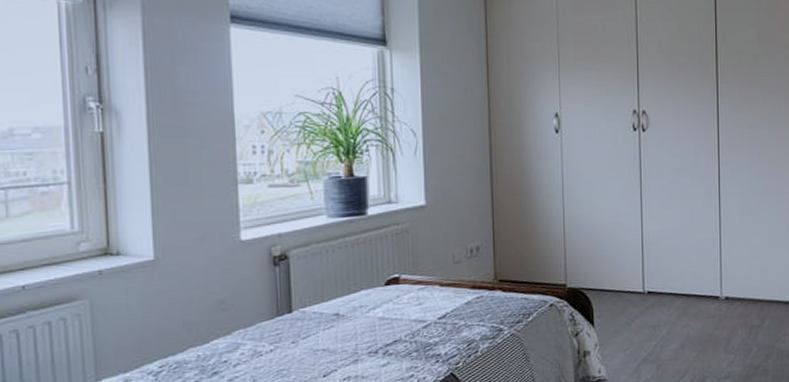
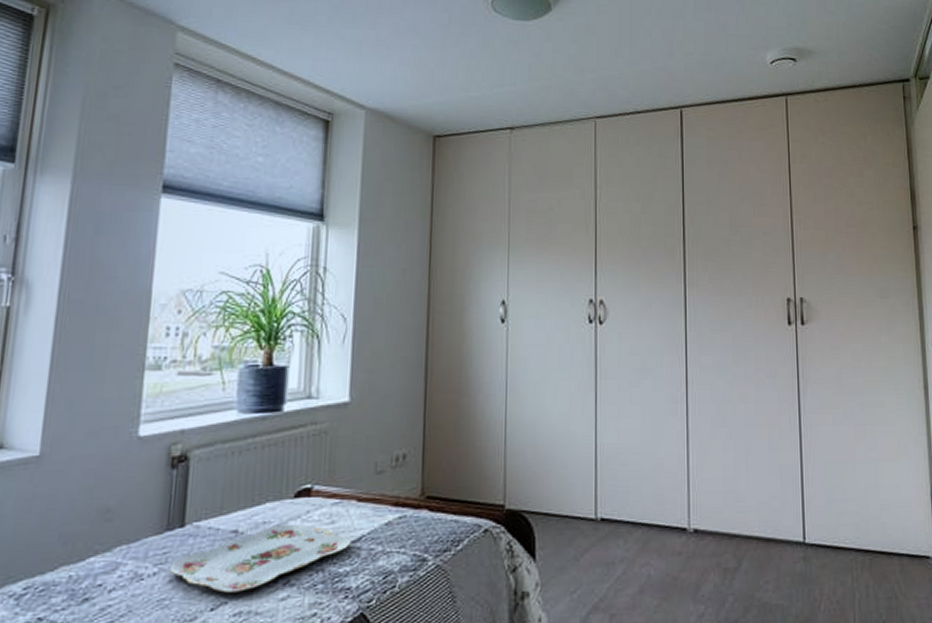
serving tray: none [283,306,438,363] -> present [169,524,352,593]

